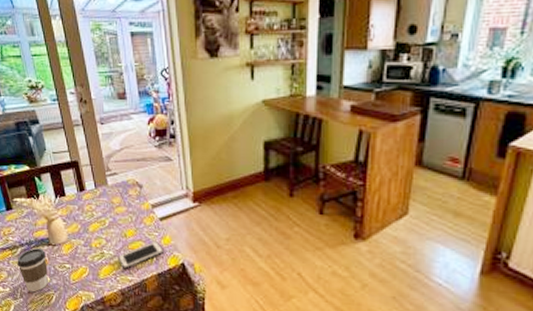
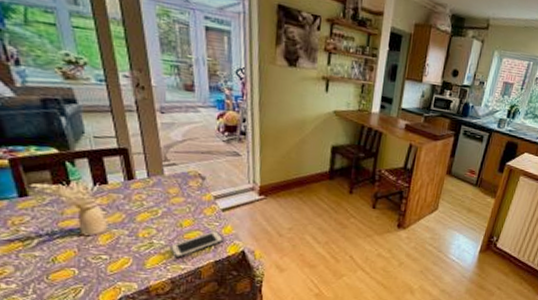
coffee cup: present [17,247,48,293] -> none [31,238,76,287]

